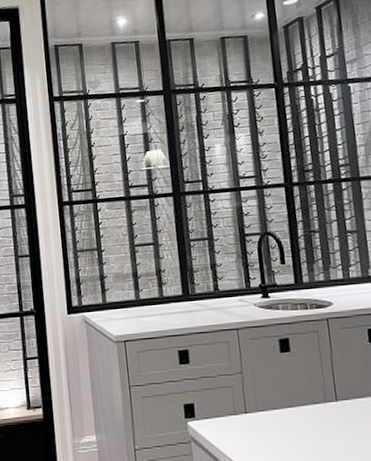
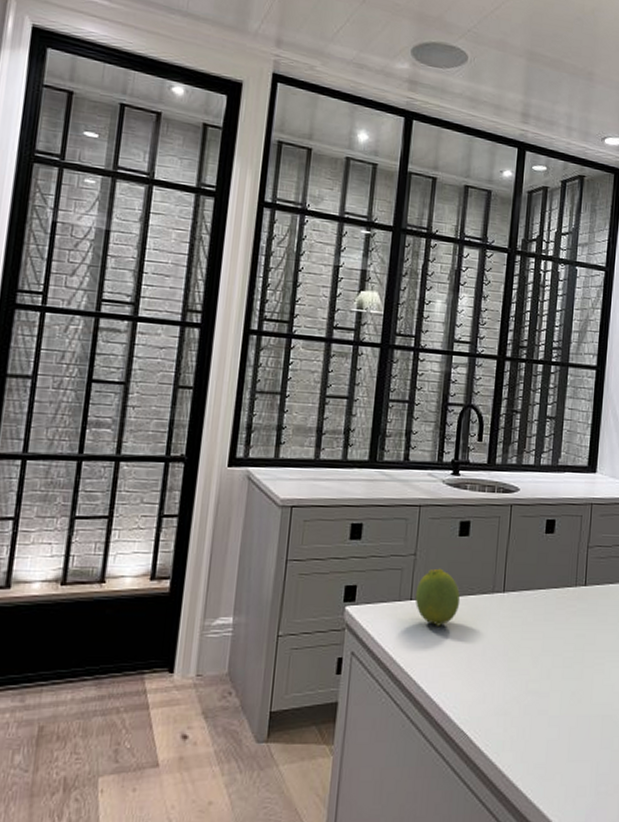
fruit: none [249,383,294,436] -> present [415,568,461,626]

